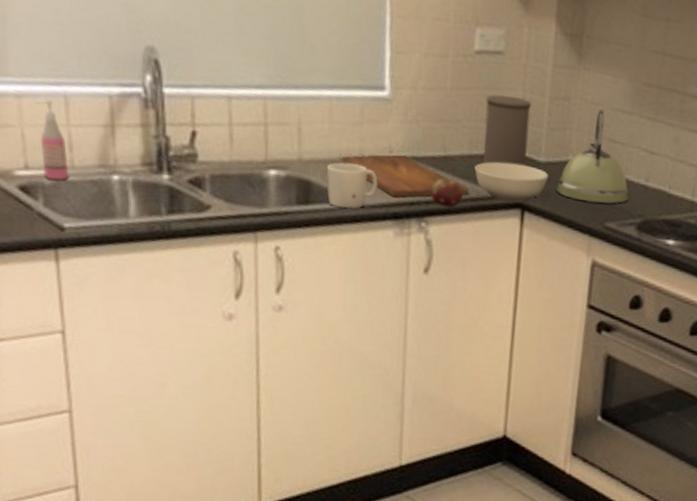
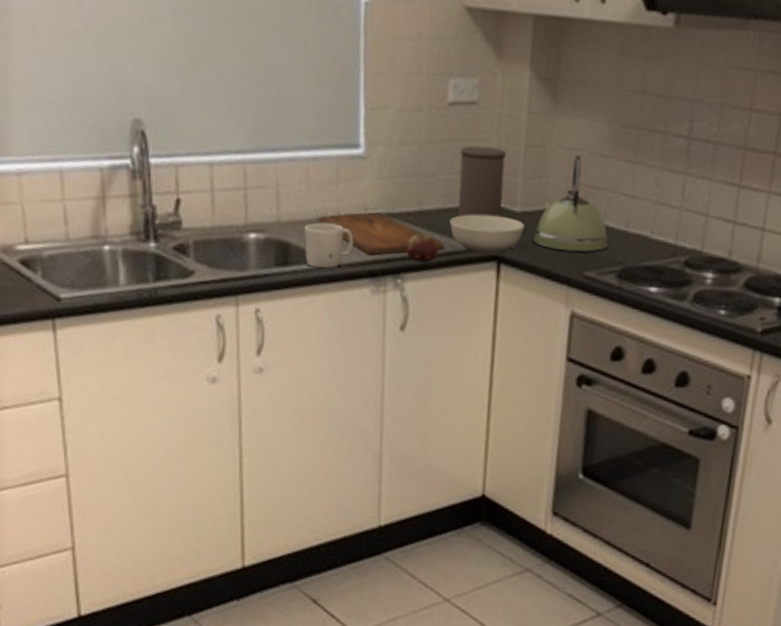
soap dispenser: present [35,99,69,183] -> none [34,176,65,255]

